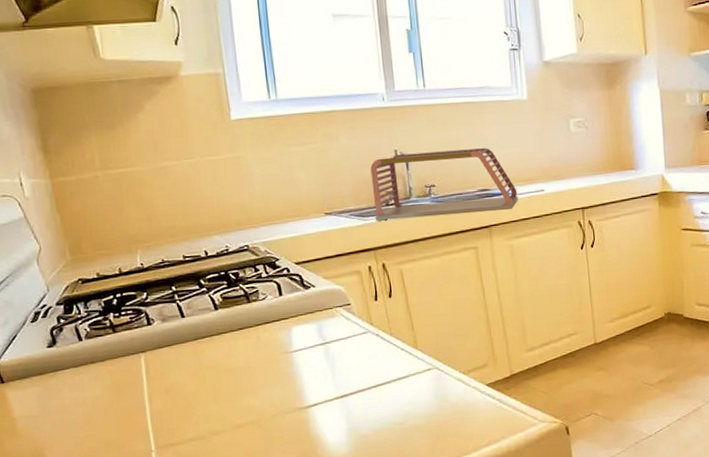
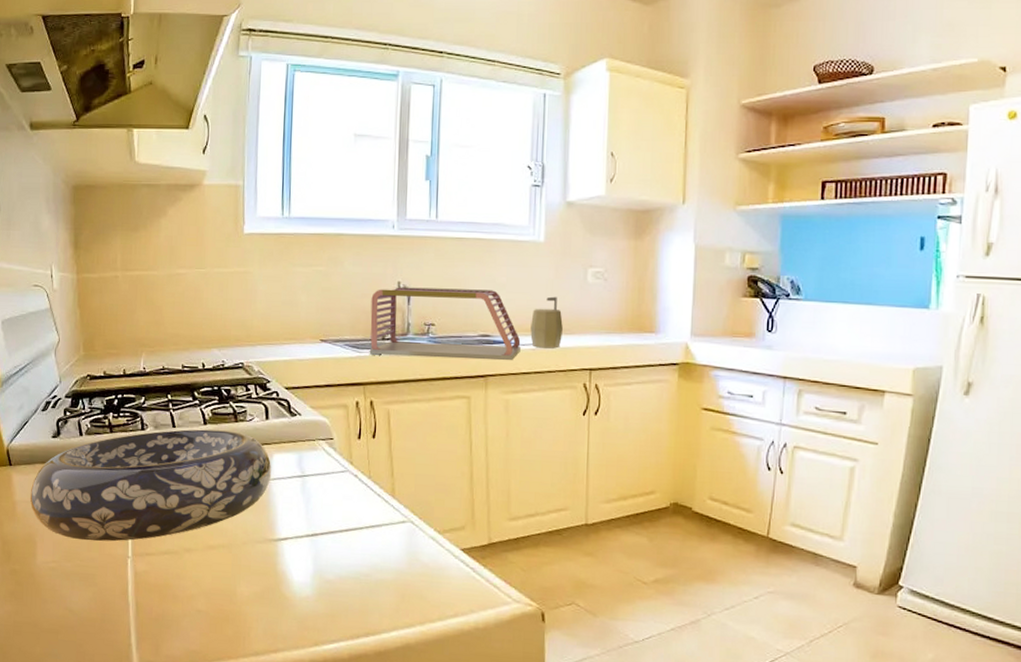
decorative bowl: none [30,312,293,444] -> present [30,429,272,541]
soap dispenser: none [524,147,555,196] -> present [530,296,563,350]

